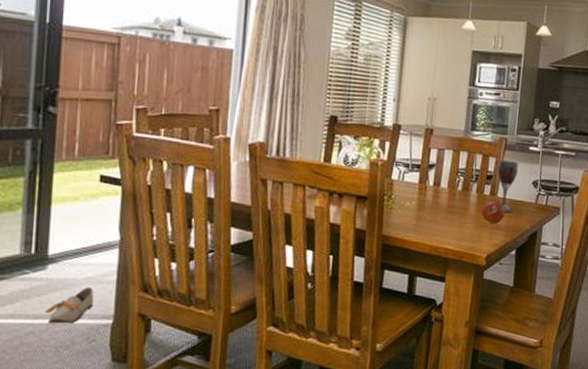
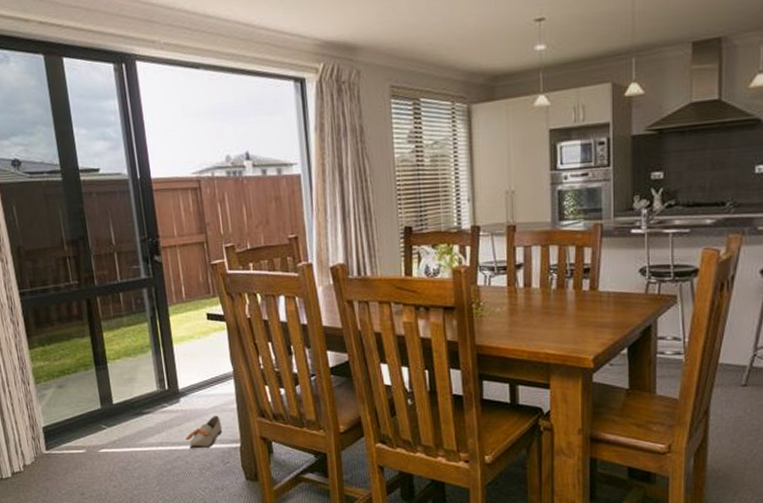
fruit: present [481,200,505,225] -> none [582,295,610,322]
cup: present [497,160,519,213] -> none [595,248,621,308]

